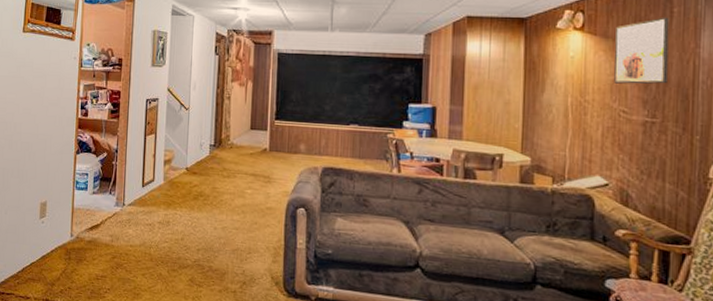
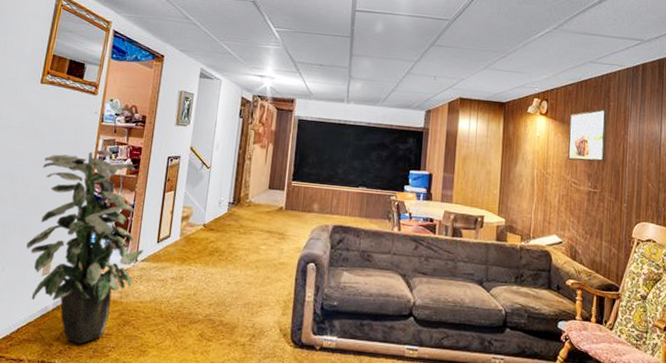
indoor plant: none [24,95,130,285] -> present [26,150,144,345]

